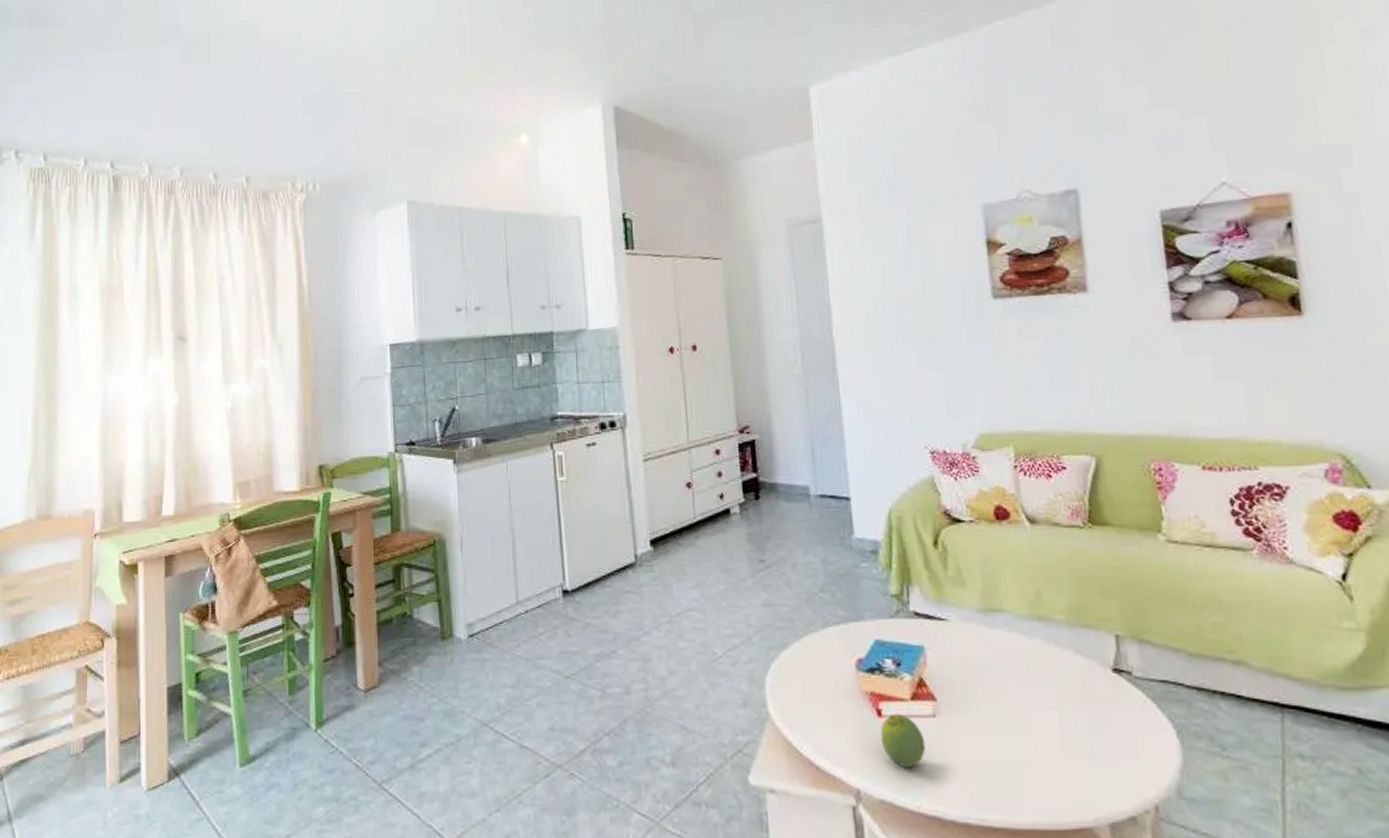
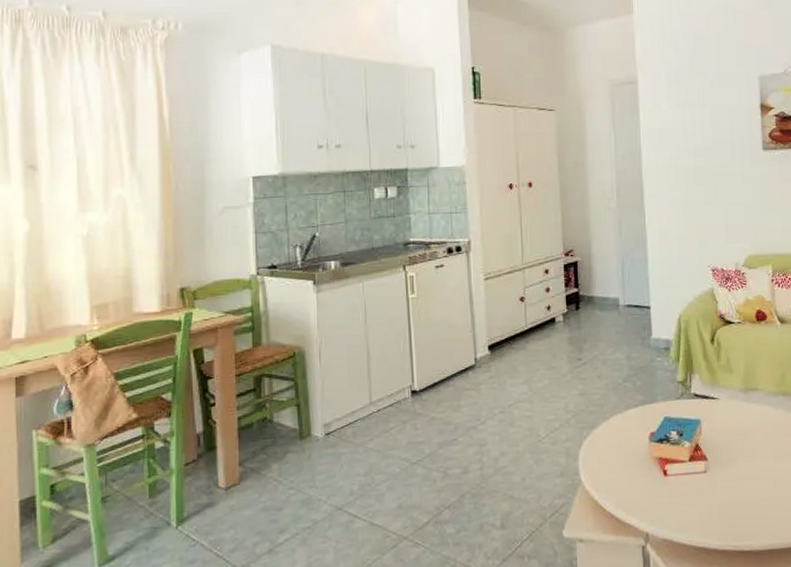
fruit: present [880,713,926,767] -> none [665,472,698,513]

